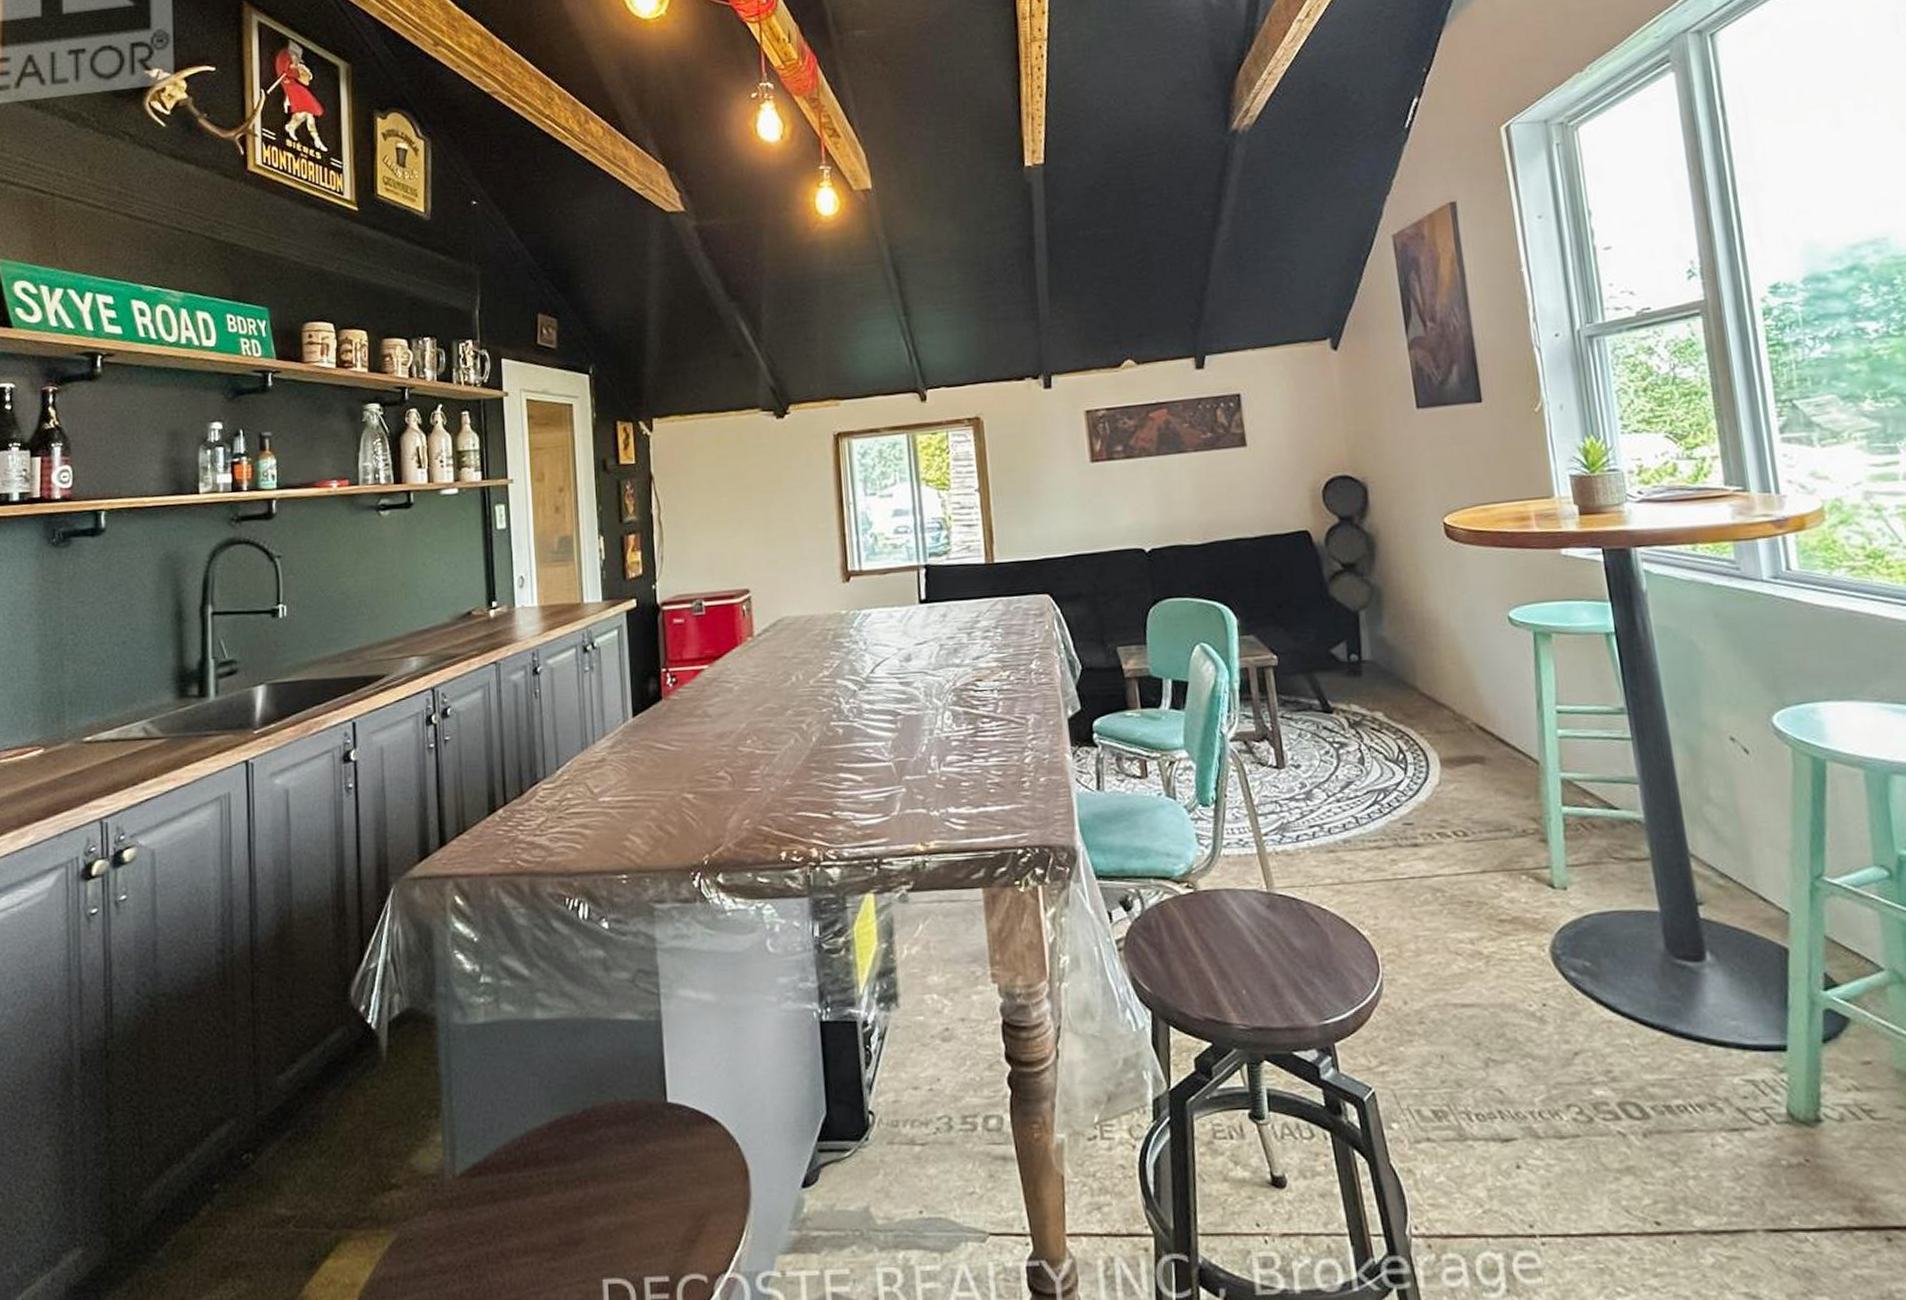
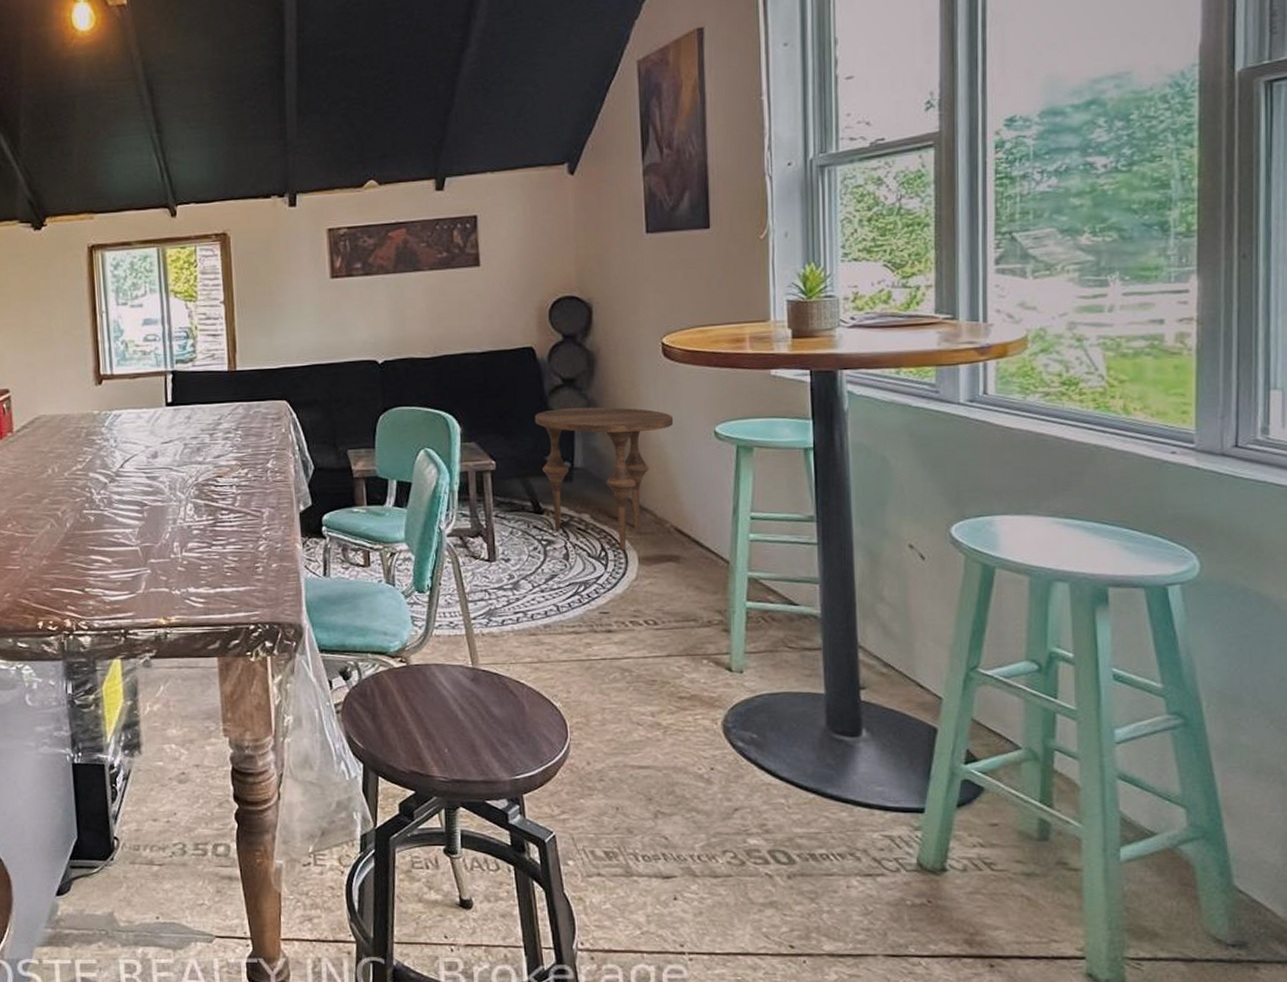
side table: none [1316,593,1464,751] -> present [535,407,674,550]

